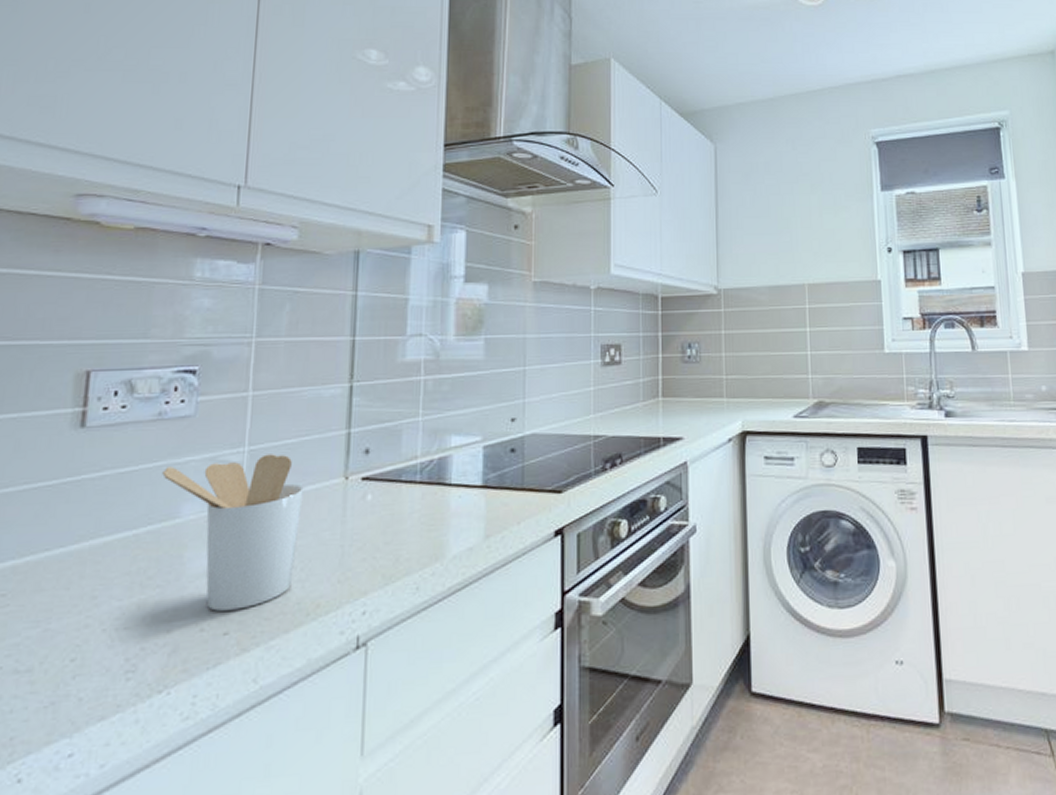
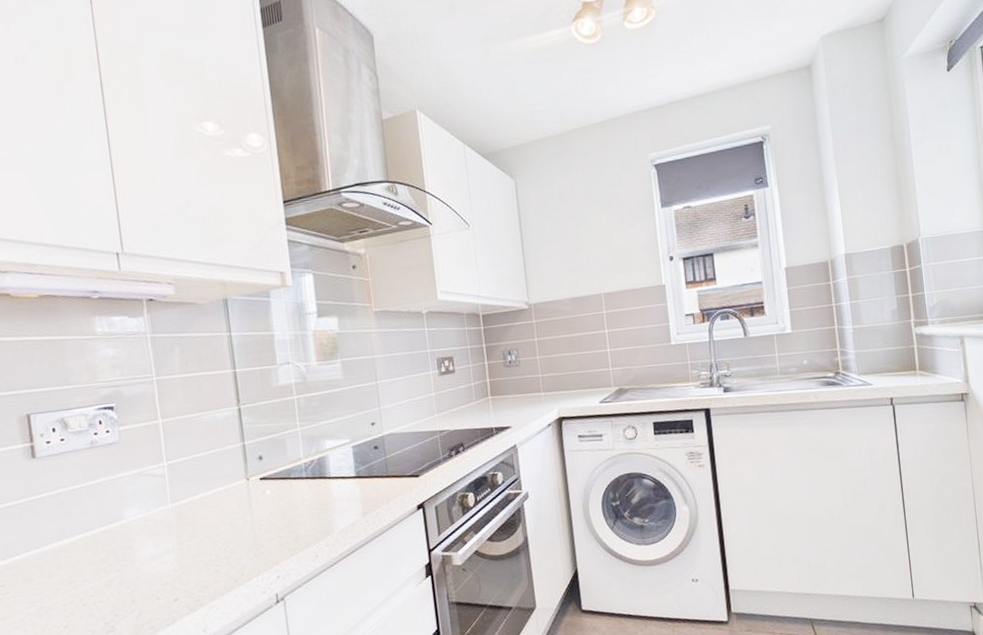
utensil holder: present [162,454,304,611] -> none [103,466,220,585]

